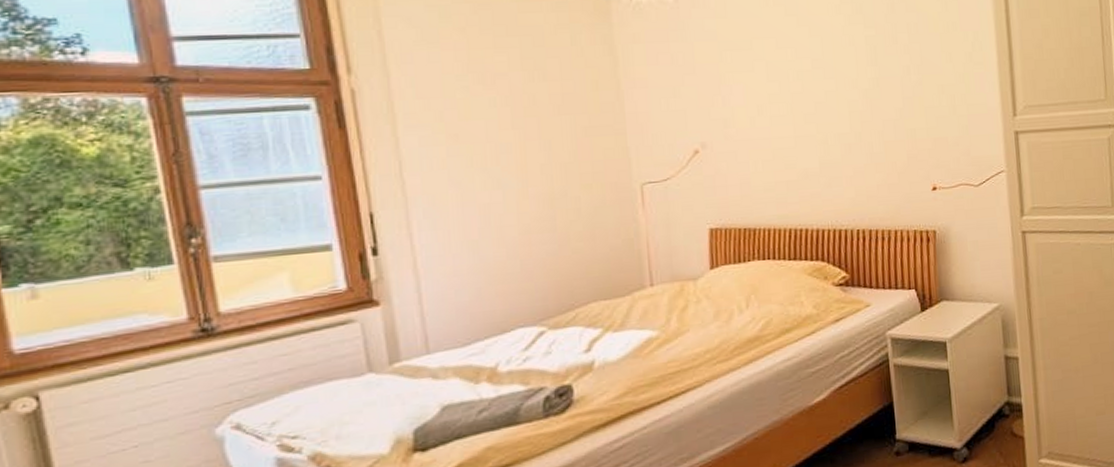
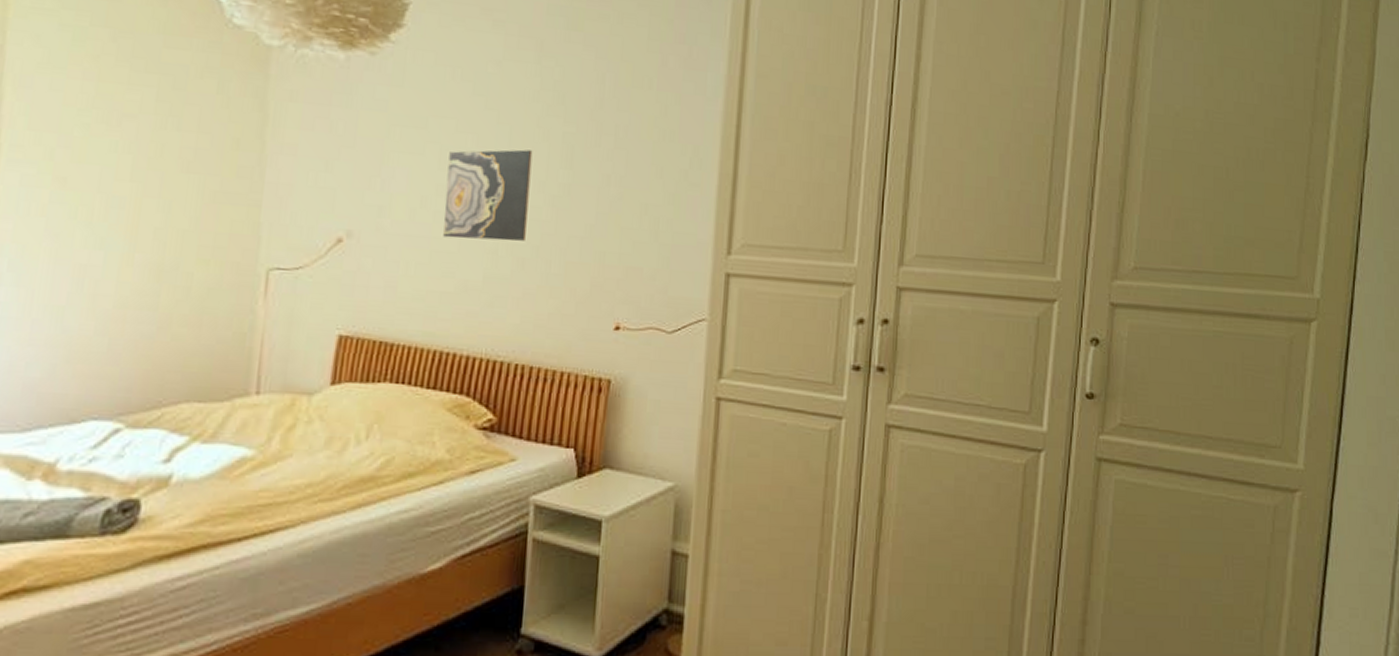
wall art: none [774,55,848,137] -> present [443,149,533,242]

